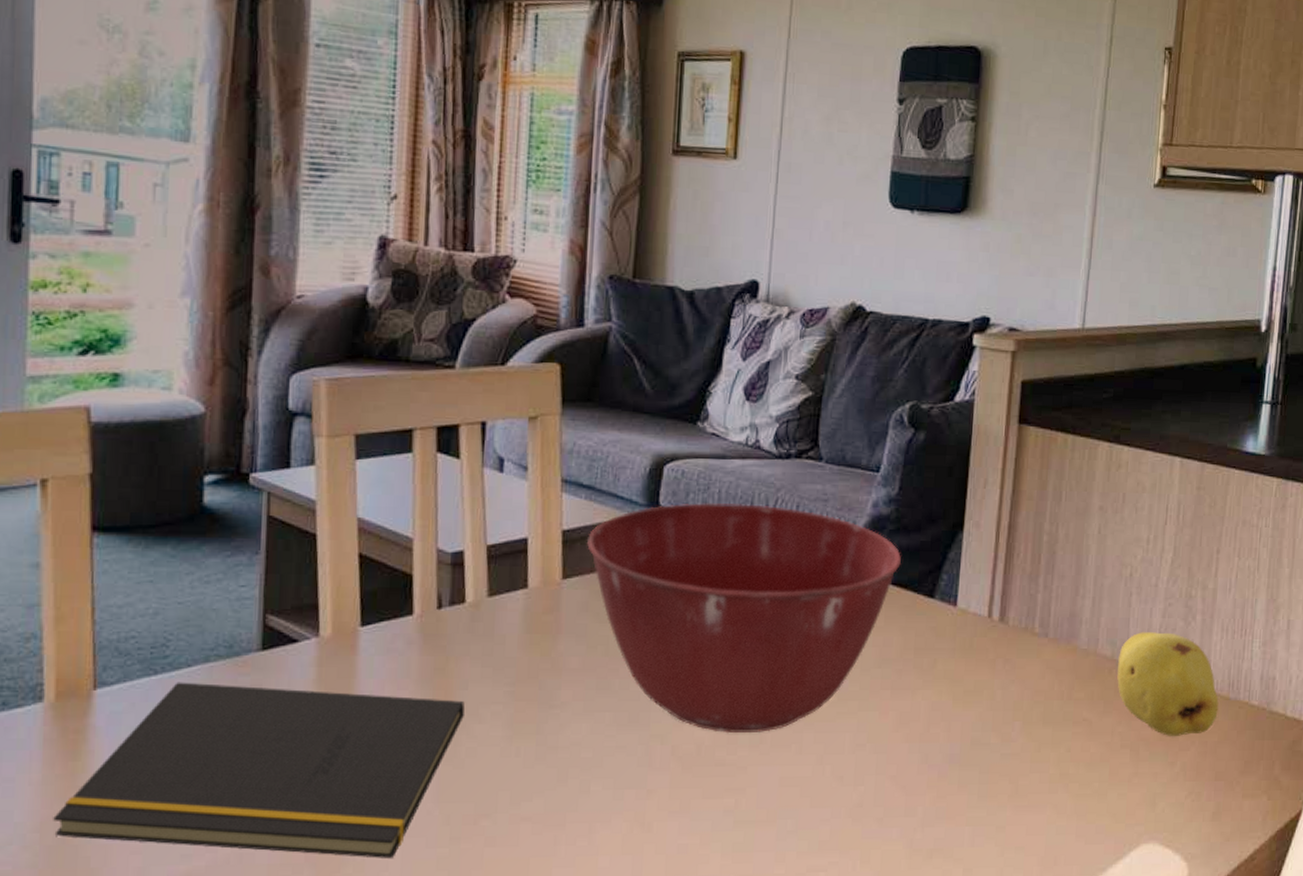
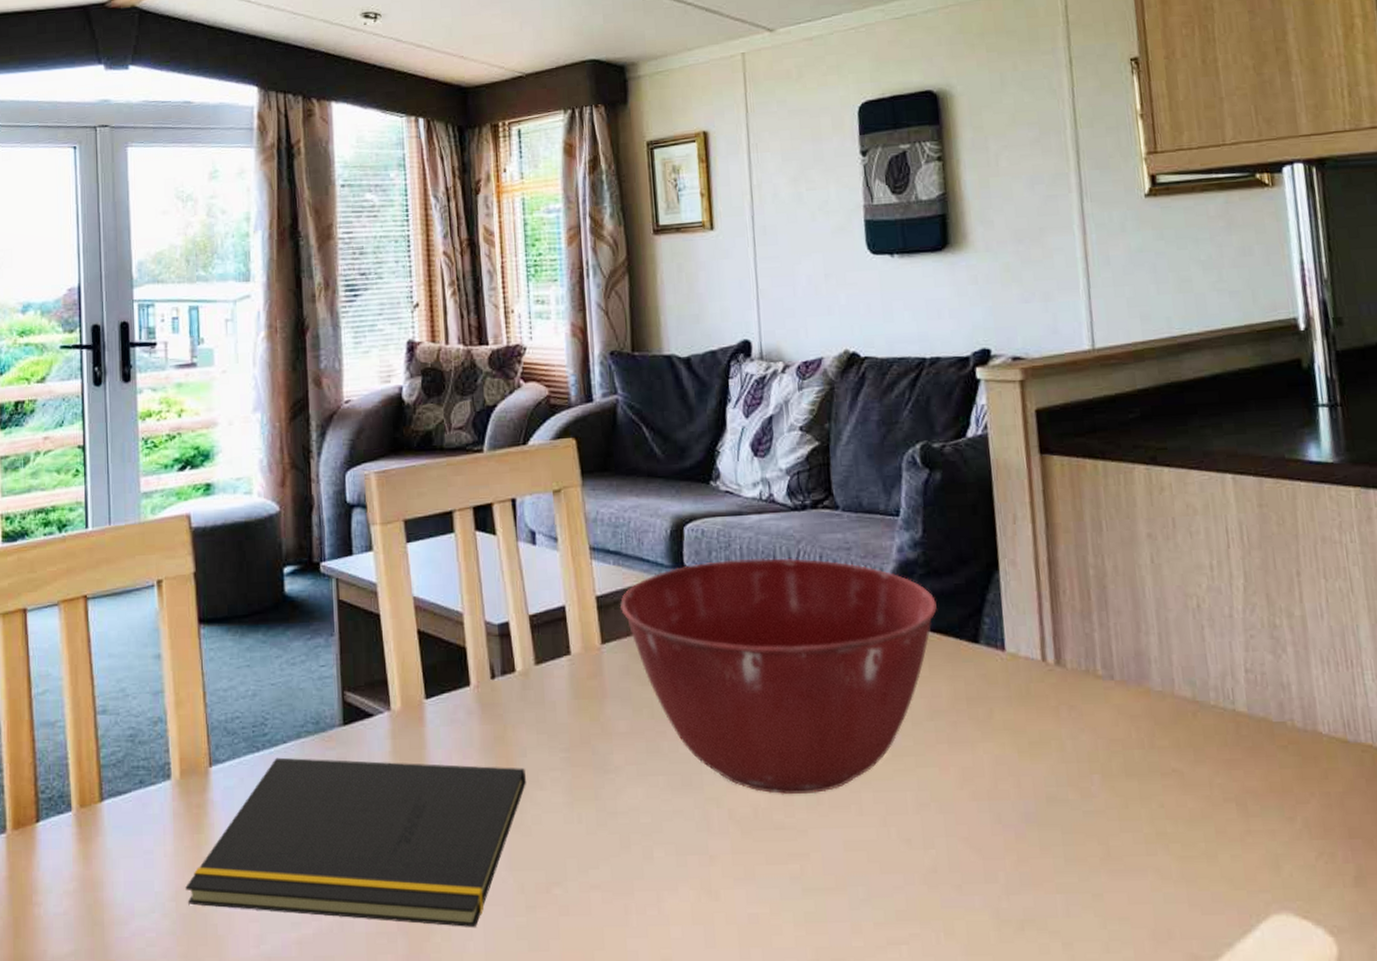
fruit: present [1117,632,1219,736] -> none [1201,668,1337,787]

